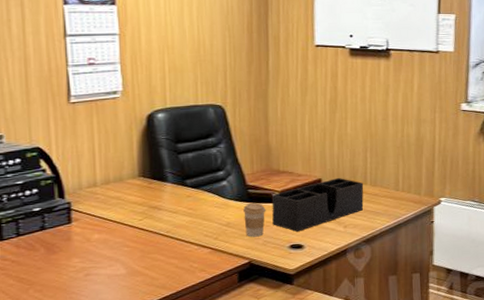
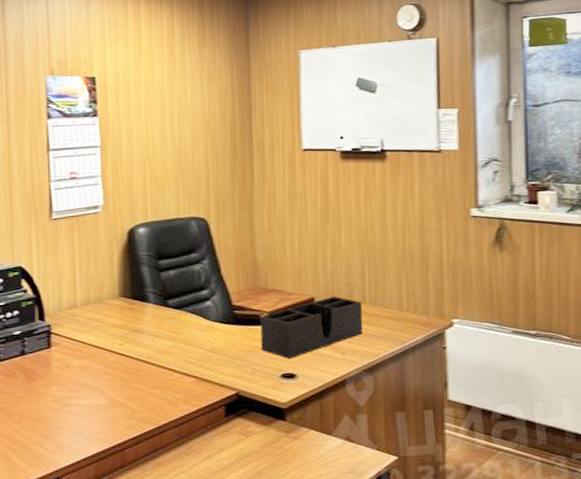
coffee cup: present [243,202,266,237] -> none [229,325,254,365]

